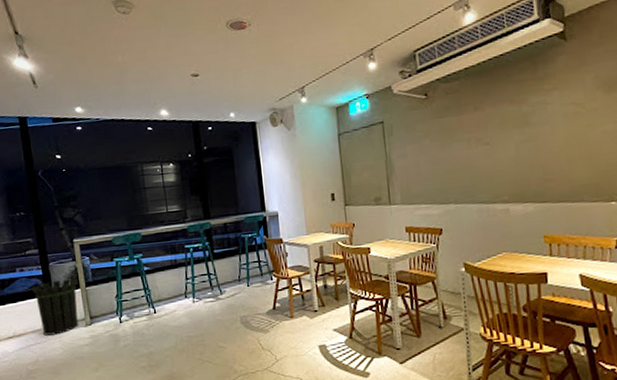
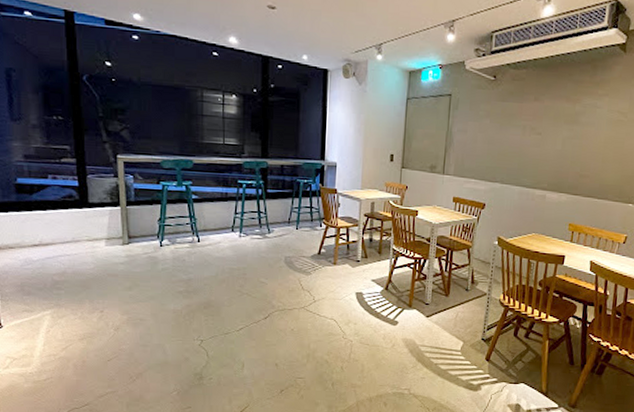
waste bin: present [31,278,79,336] -> none [64,194,118,249]

